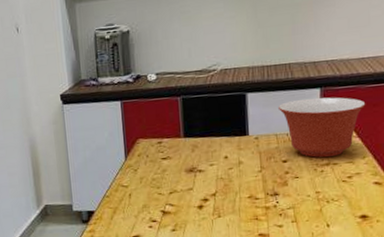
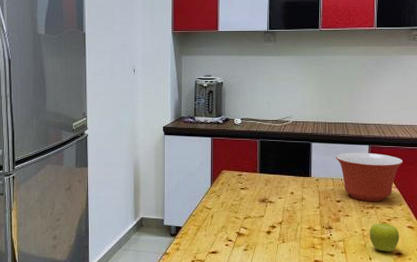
fruit: none [325,181,364,216] -> present [369,222,399,252]

